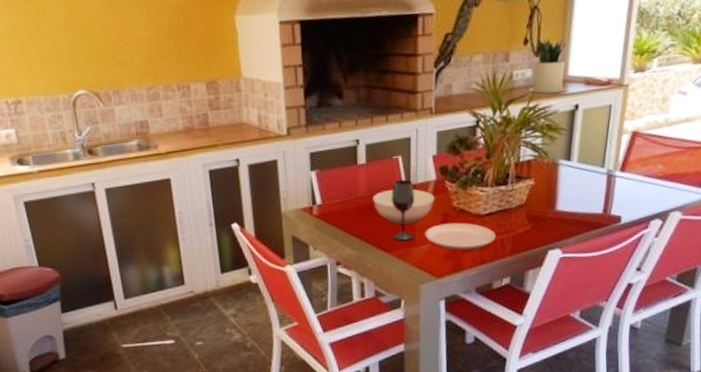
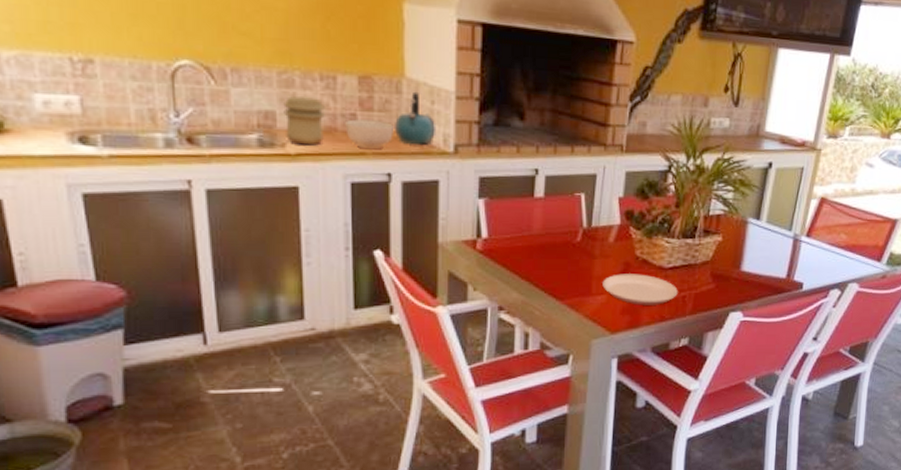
jar: none [153,105,185,145] -> present [283,96,325,146]
bowl: none [200,116,238,142] -> present [345,119,395,150]
kettle: none [238,88,270,133] -> present [395,91,435,144]
bowl: present [373,189,435,225] -> none [548,230,617,271]
wine glass: present [391,179,415,241] -> none [566,219,595,289]
planter: present [529,39,566,95] -> none [725,89,765,149]

